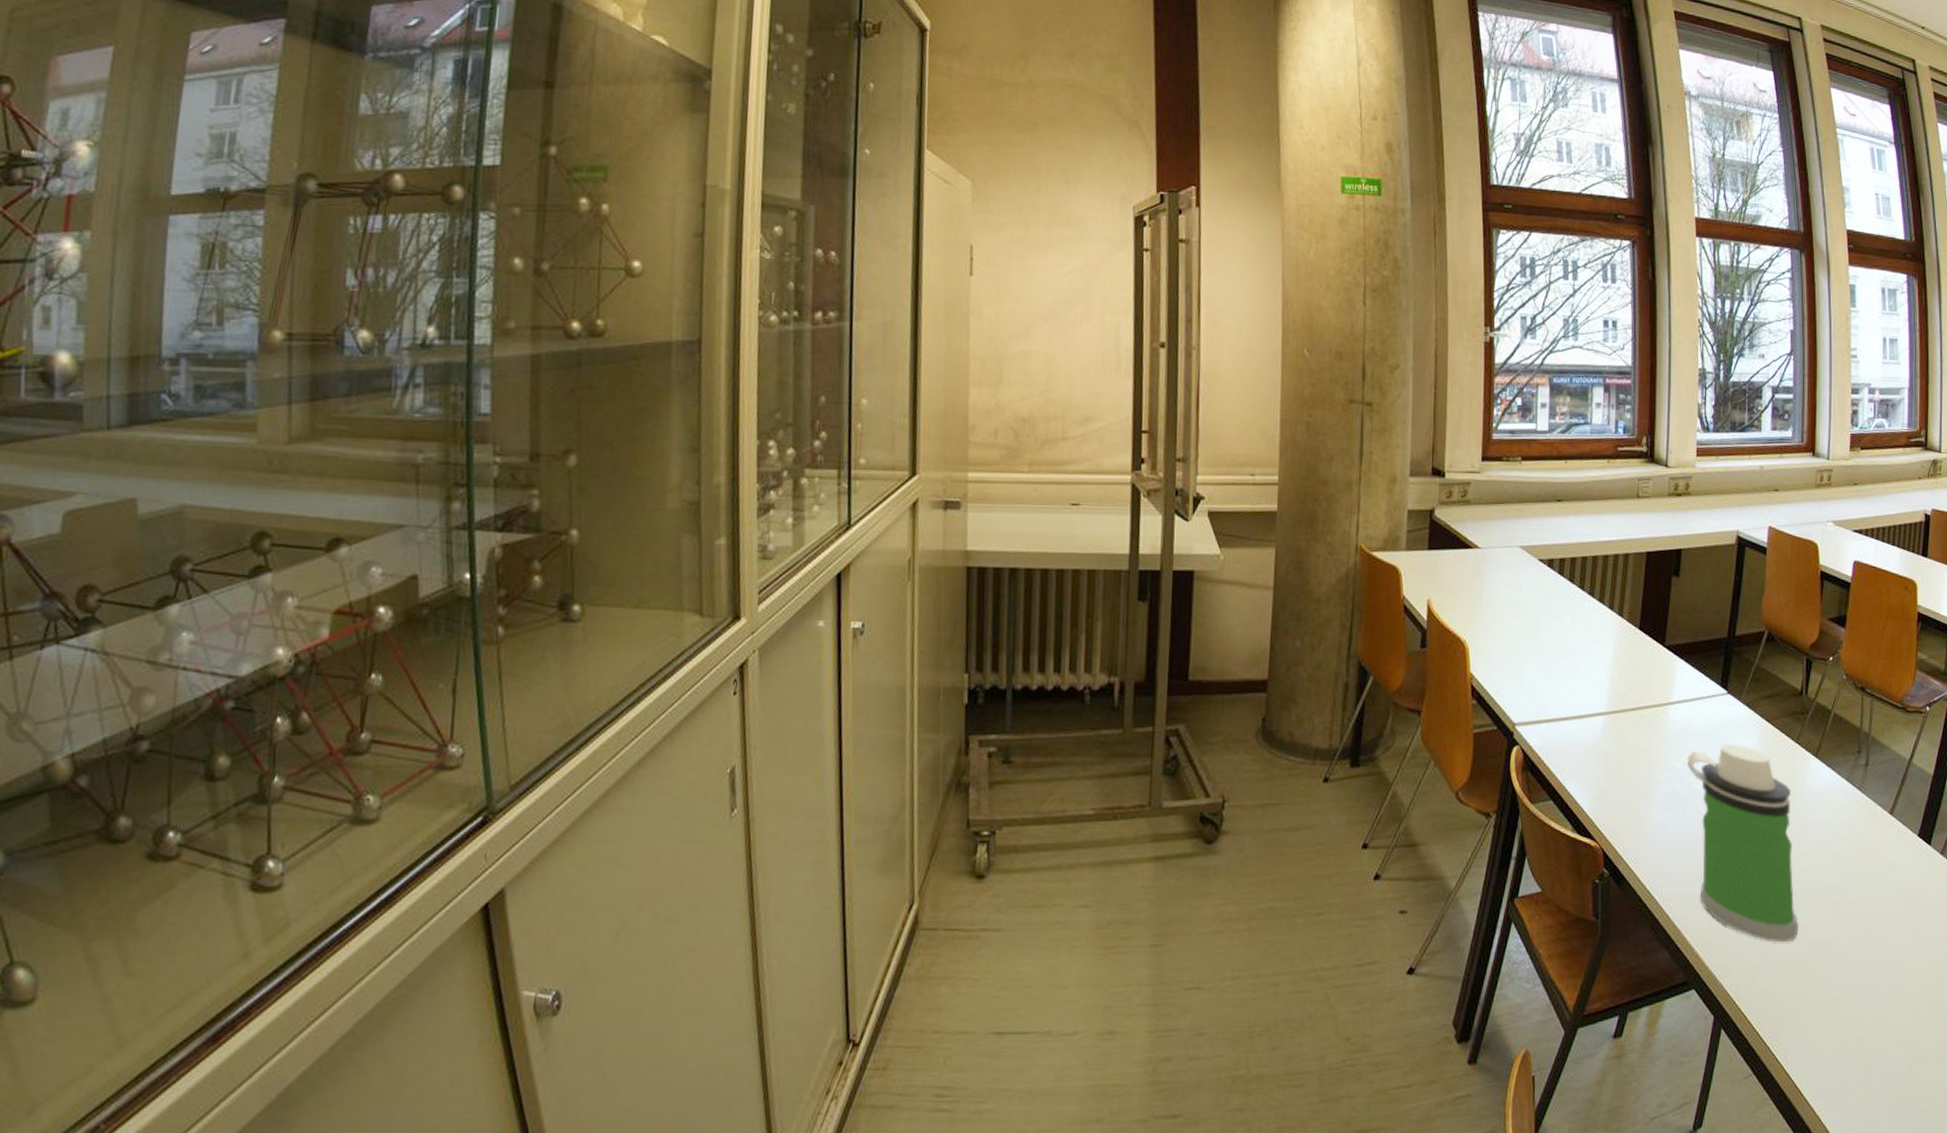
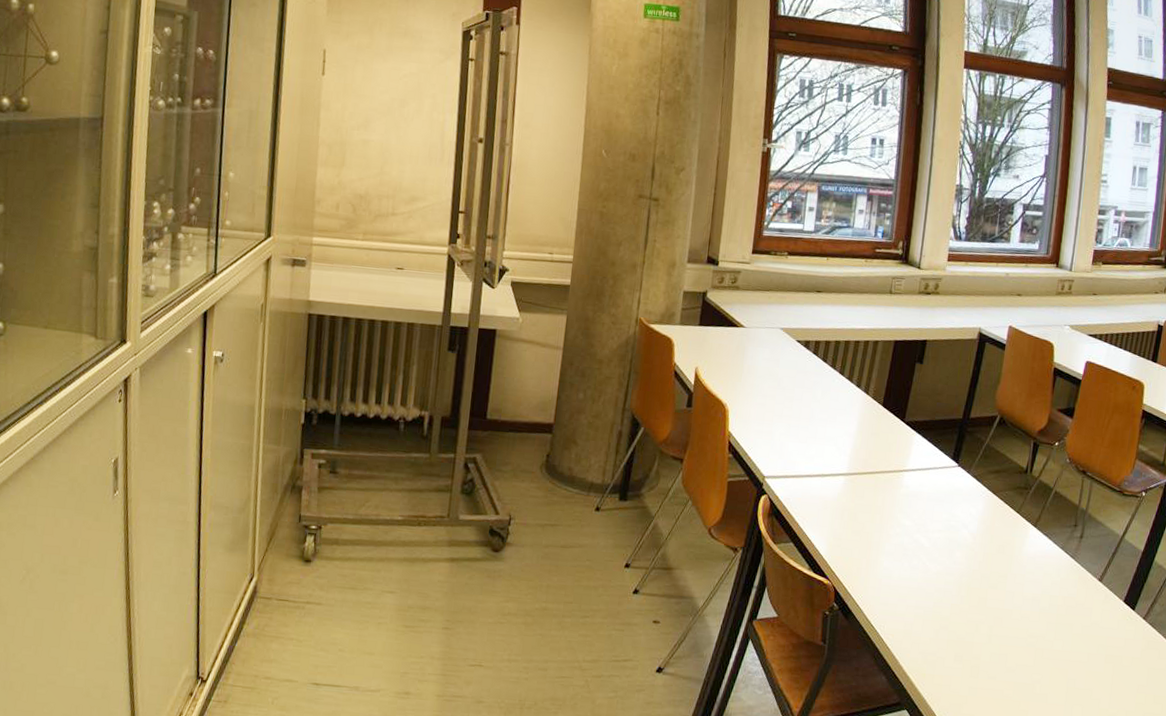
water bottle: present [1687,743,1799,943] -> none [916,508,1010,680]

